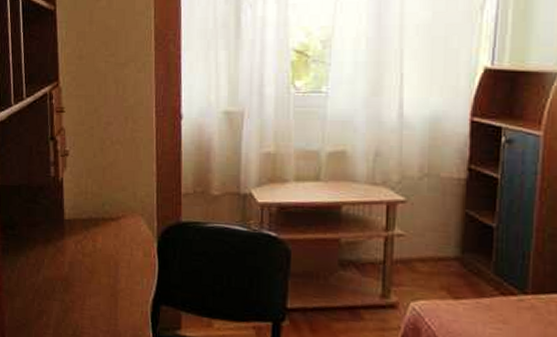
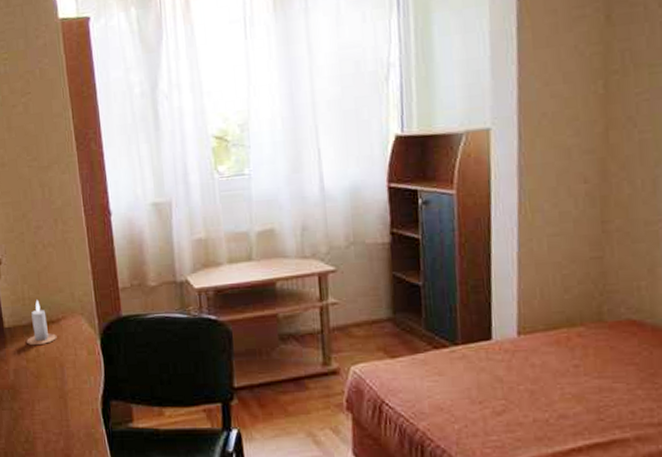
candle: none [85,195,115,241] -> present [26,300,57,346]

